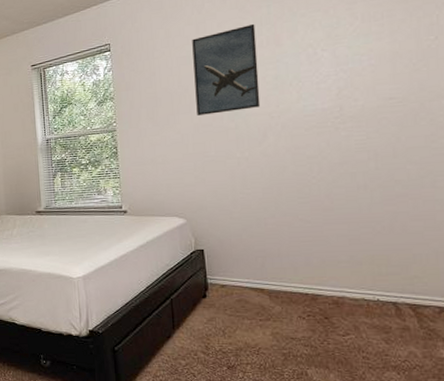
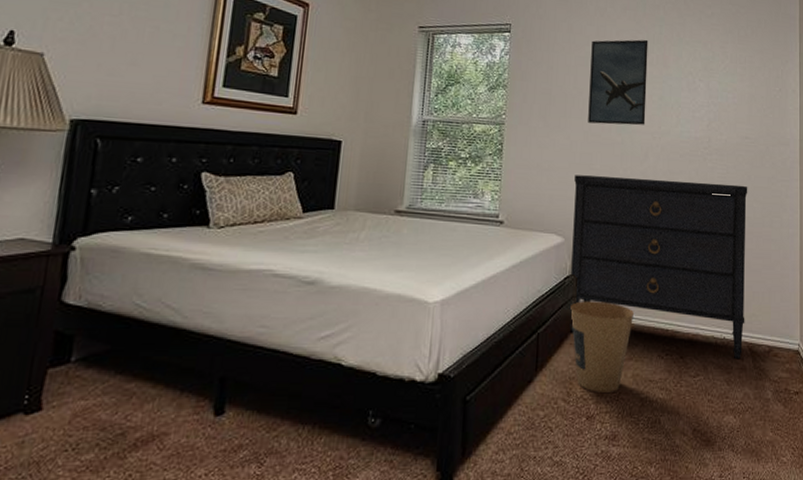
dresser: none [190,148,405,320] -> present [569,174,748,360]
trash can: none [200,271,267,347] -> present [570,301,634,392]

